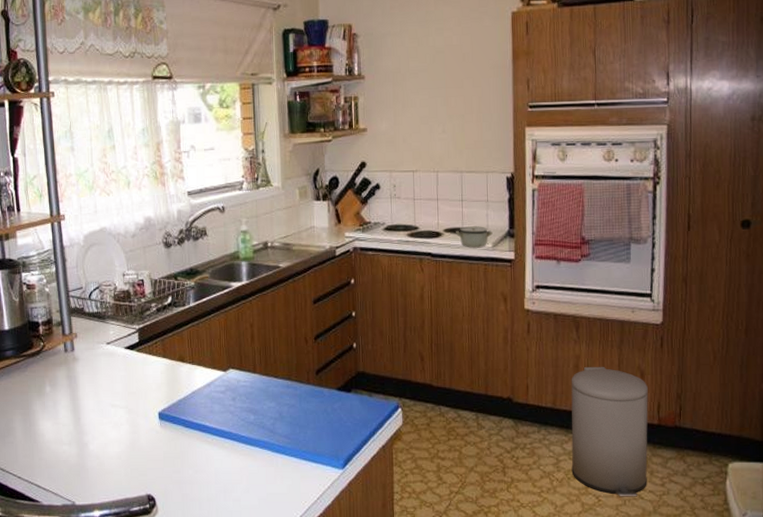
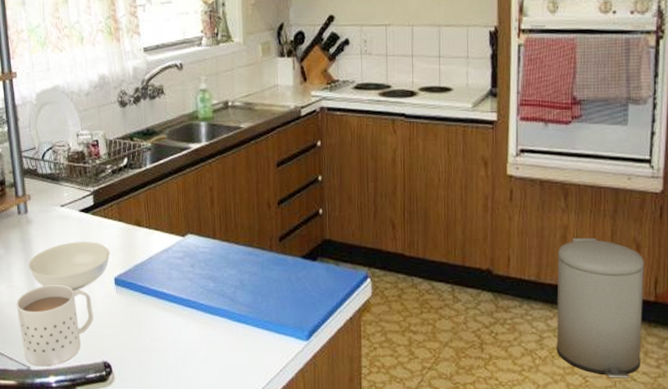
mug: none [62,419,138,501] -> present [16,284,94,367]
bowl: none [74,378,155,426] -> present [28,242,110,291]
saucepan: present [456,226,493,248] -> none [432,84,473,109]

